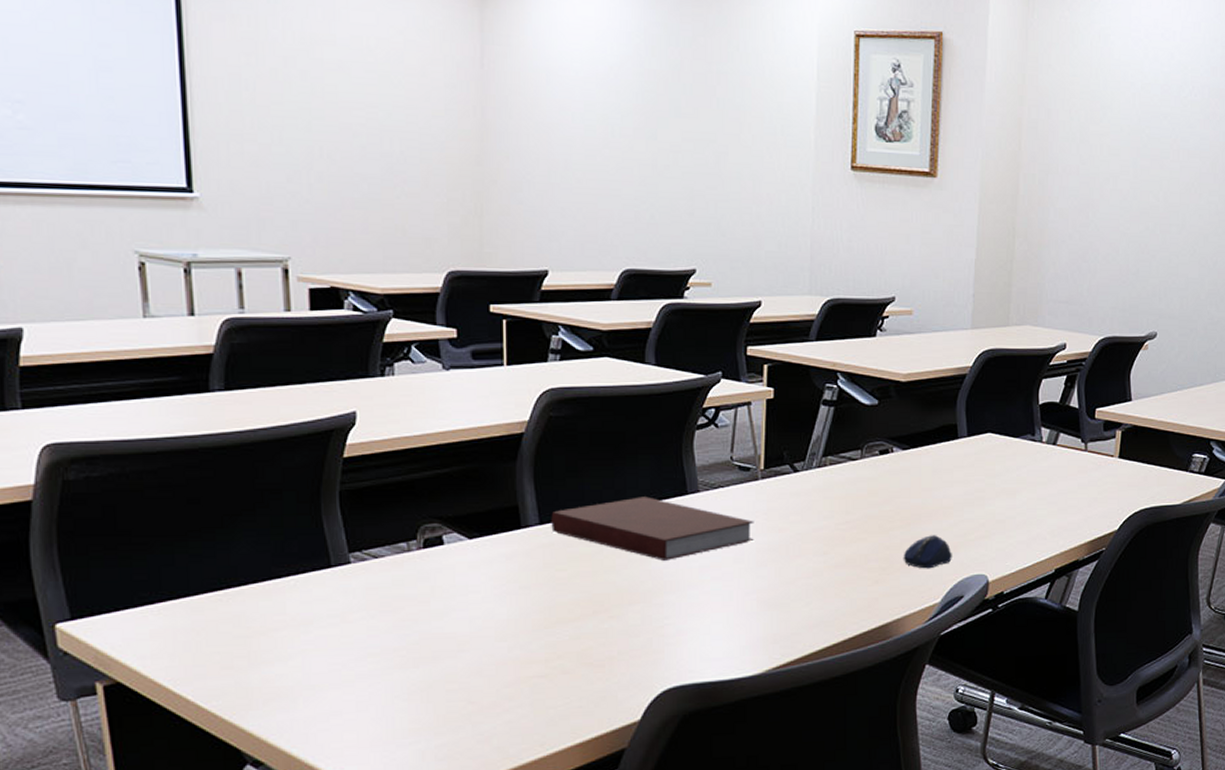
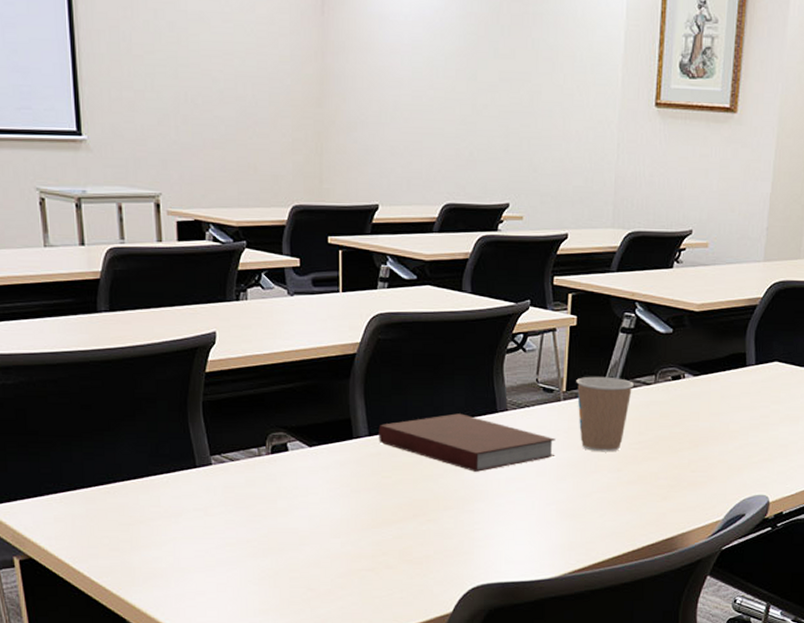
coffee cup: none [775,452,838,534] -> present [576,376,634,452]
computer mouse: present [903,535,952,569] -> none [690,457,736,488]

